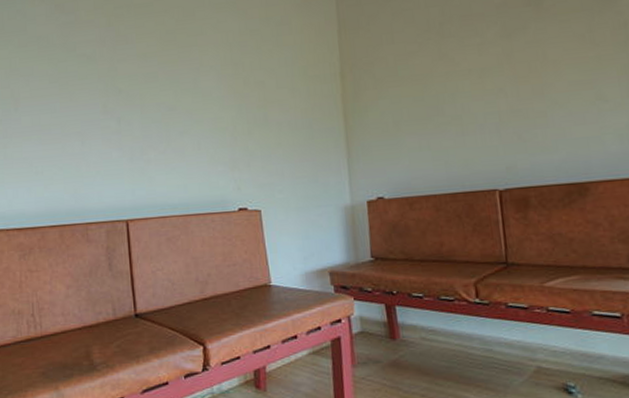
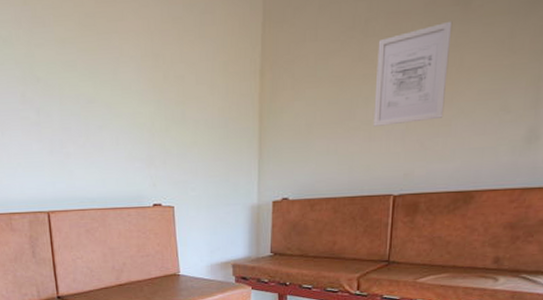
wall art: none [456,20,537,121] -> present [373,21,453,126]

